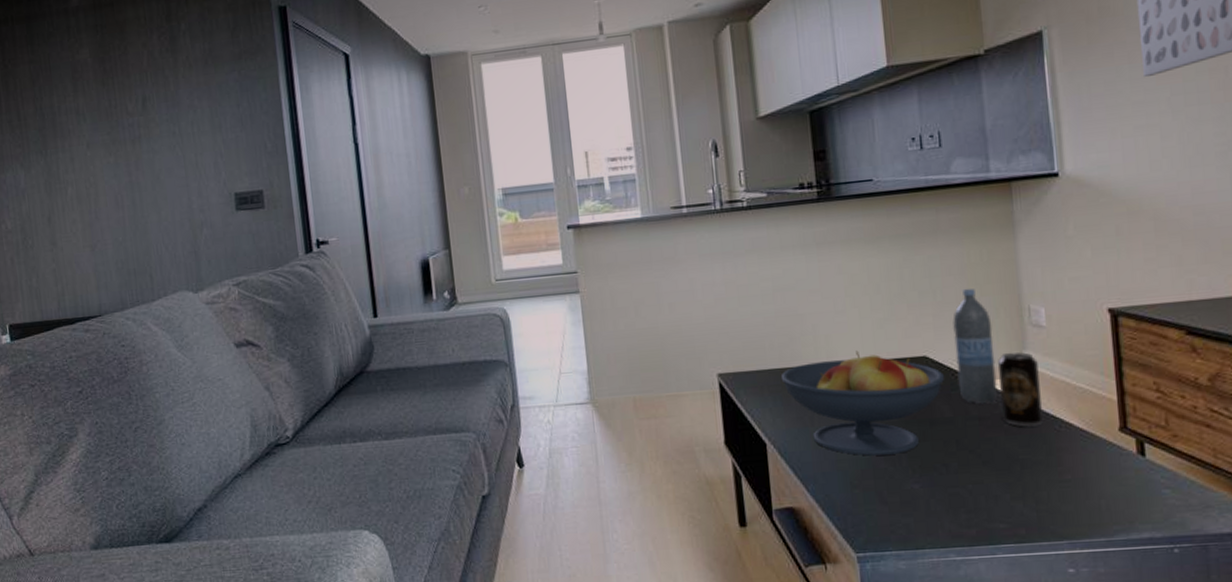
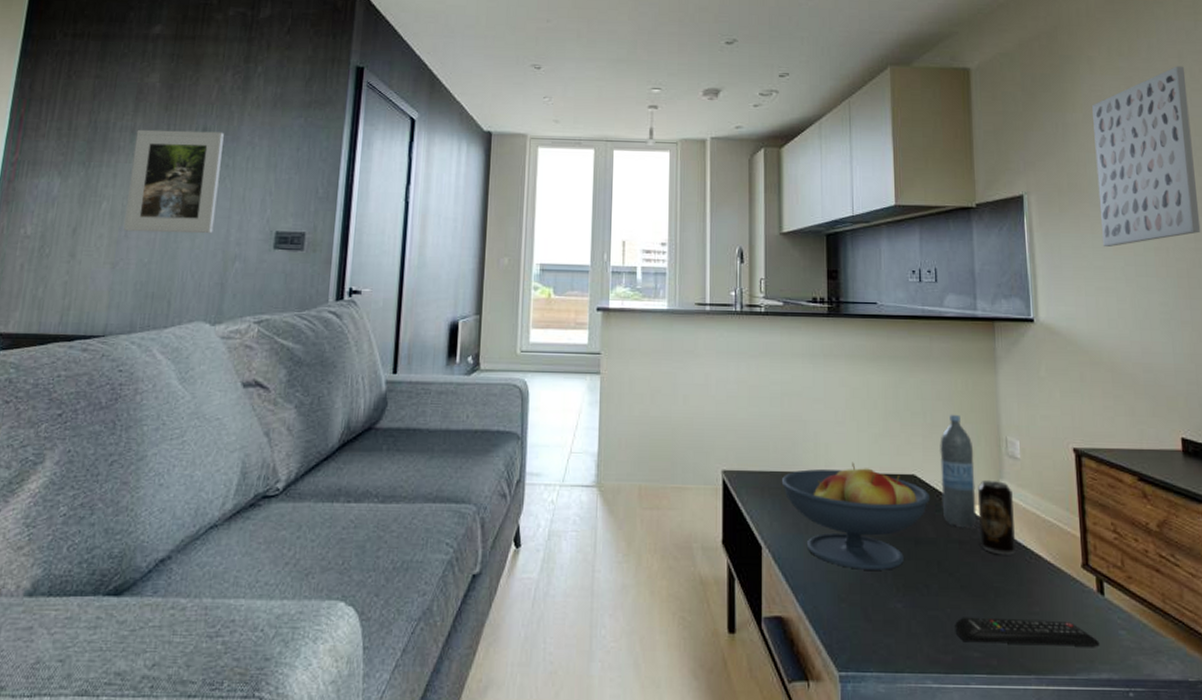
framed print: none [81,99,176,214] -> present [124,129,224,234]
remote control: none [977,485,1140,515] -> present [955,617,1100,647]

